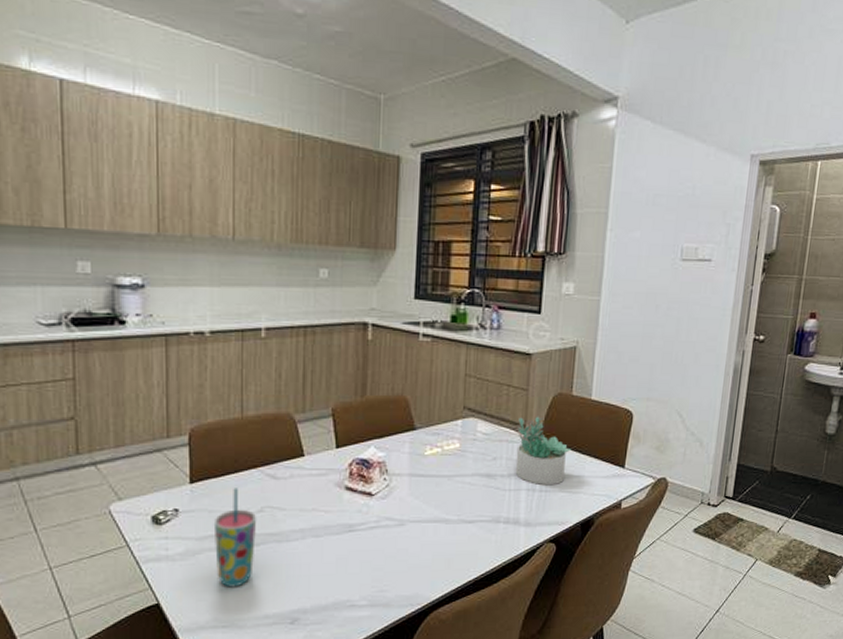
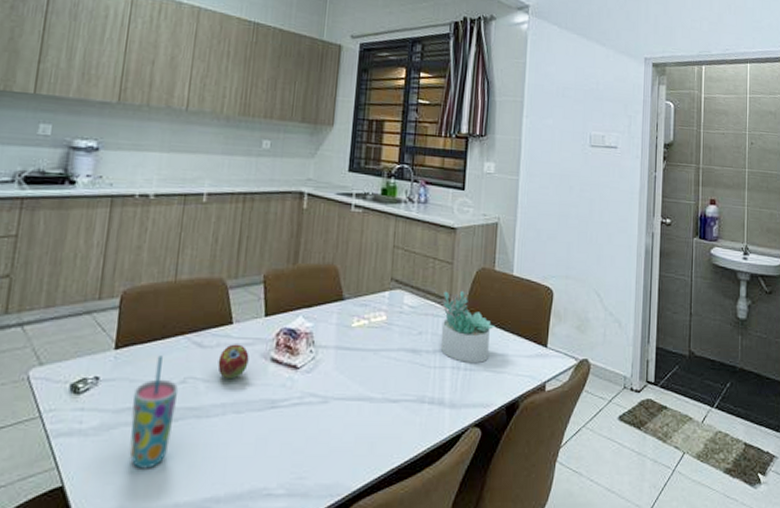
fruit: none [293,475,323,508] -> present [217,344,249,380]

